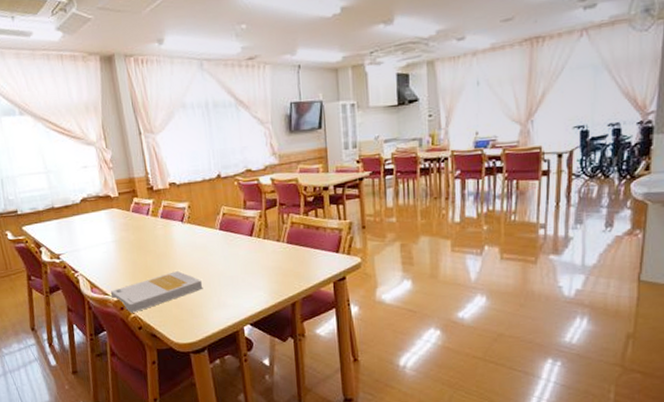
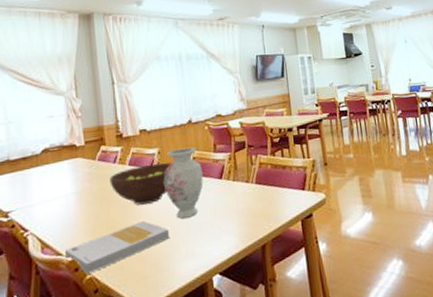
fruit bowl: none [144,217,202,256] -> present [109,162,172,205]
vase: none [195,203,234,272] -> present [164,147,203,219]

